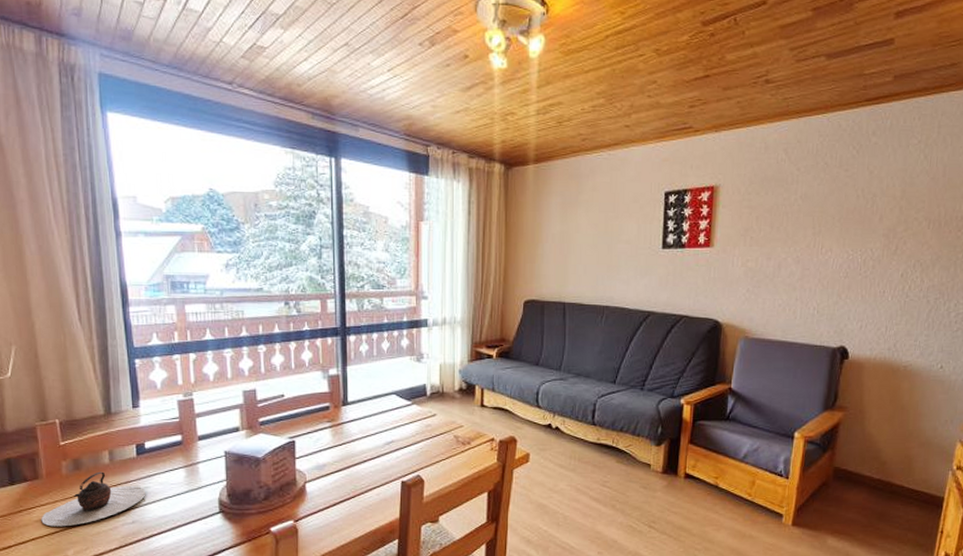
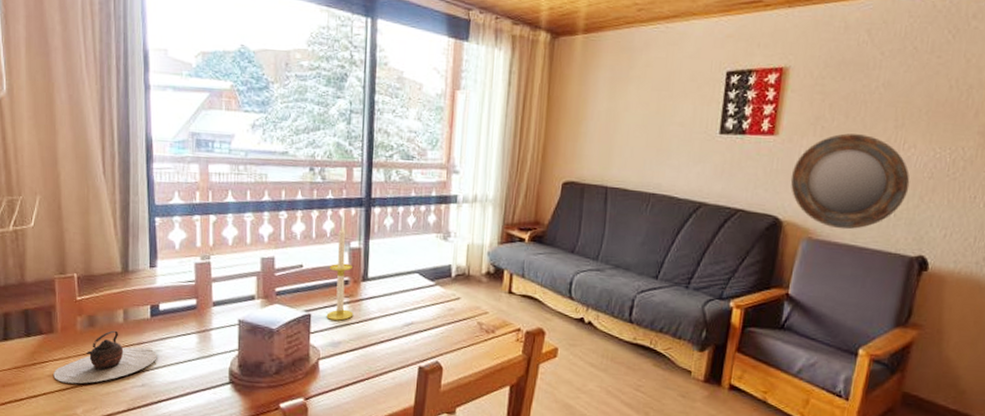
candle: none [310,355,336,444] -> present [326,226,354,321]
home mirror: none [726,242,829,328] -> present [790,133,910,230]

